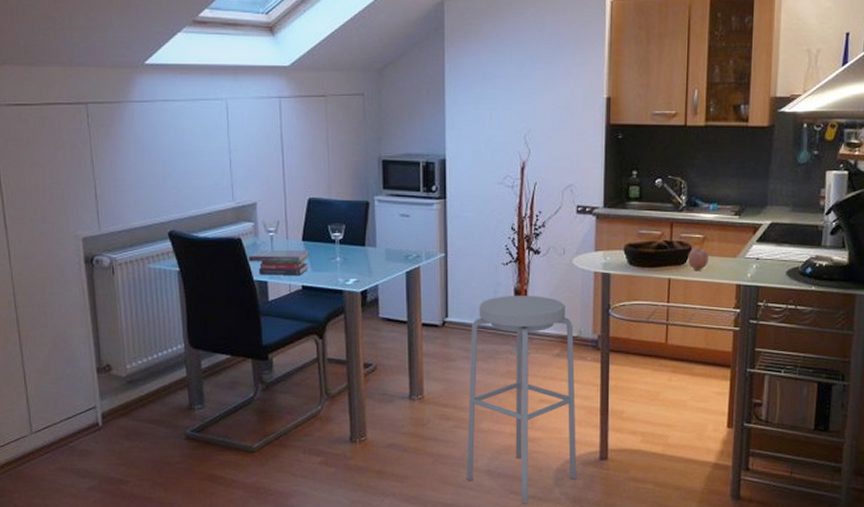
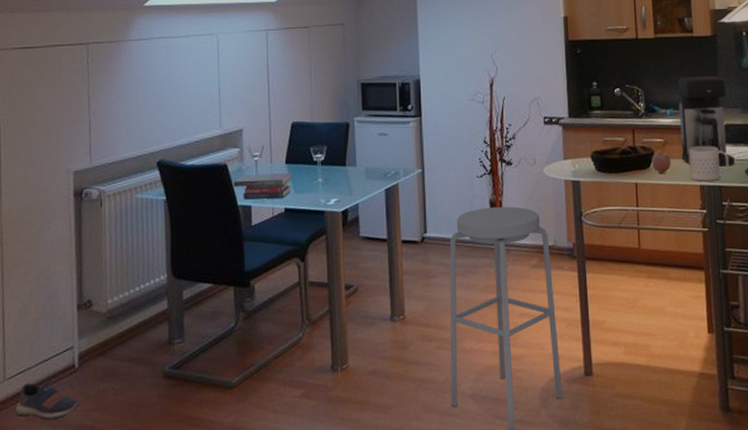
shoe: none [45,436,106,470] -> present [15,381,80,419]
coffee maker: none [720,170,777,266] -> present [678,76,735,167]
mug: none [727,244,770,280] -> present [688,146,729,181]

